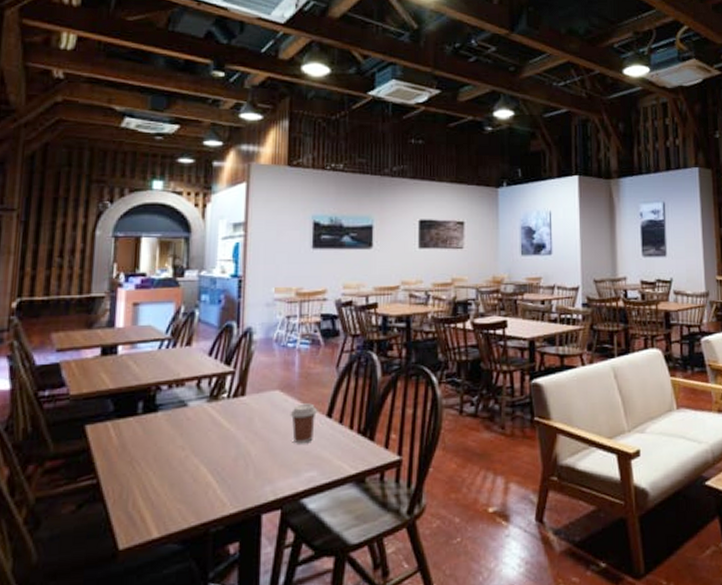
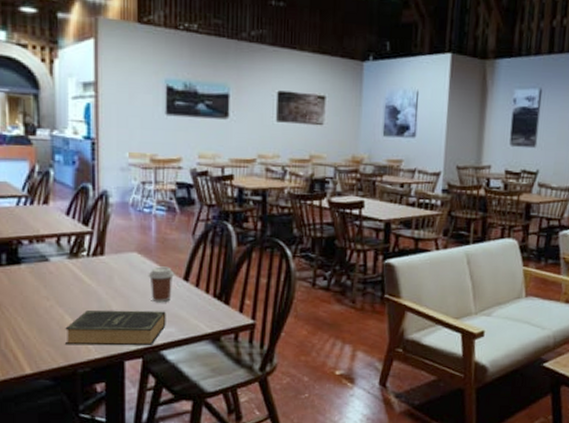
book: none [199,453,308,500] -> present [65,310,166,346]

